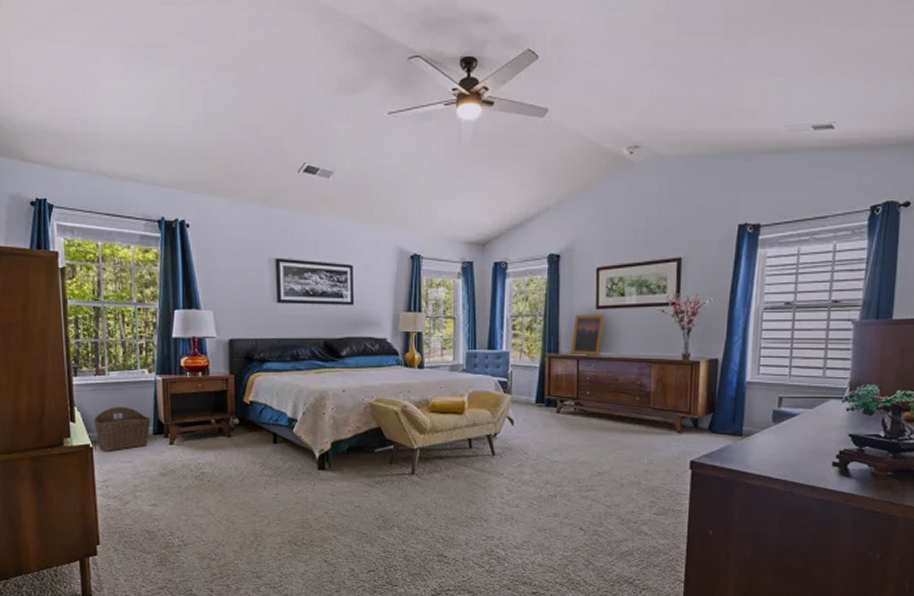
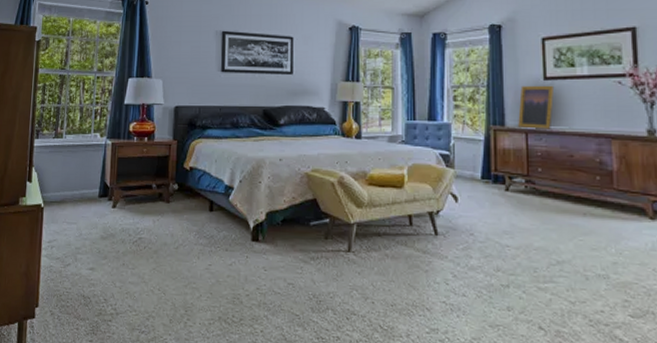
wicker basket: present [93,407,151,451] -> none [47,168,98,212]

